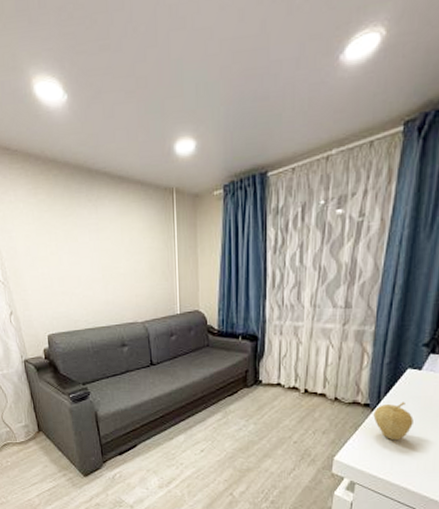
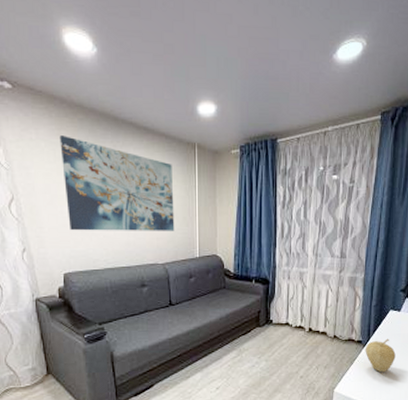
wall art: none [36,194,154,292] -> present [59,135,175,231]

